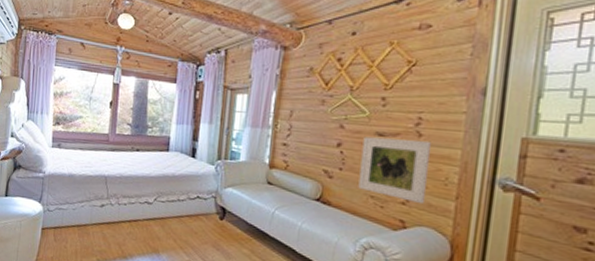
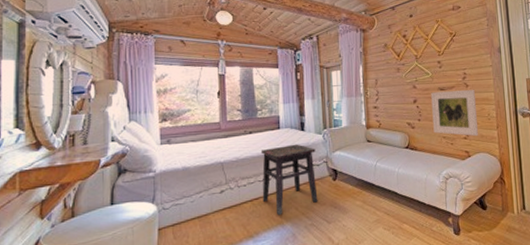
side table: none [141,170,205,244] -> present [260,144,318,216]

